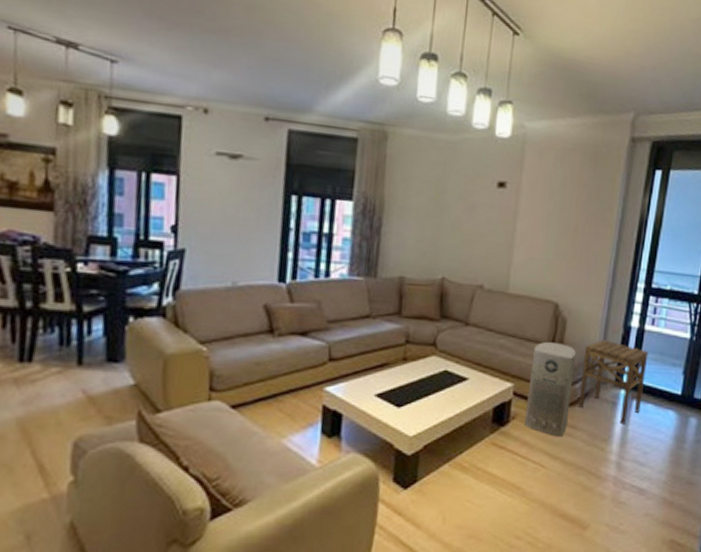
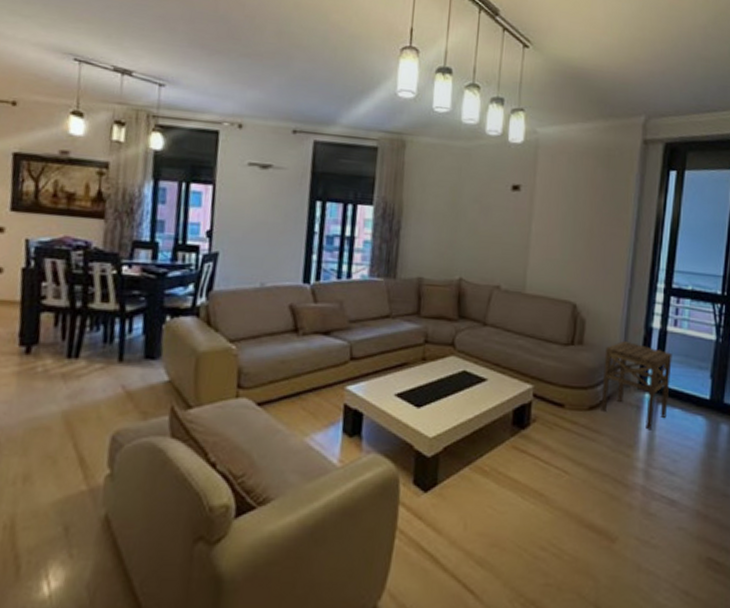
air purifier: present [524,341,576,437] -> none [545,342,596,442]

